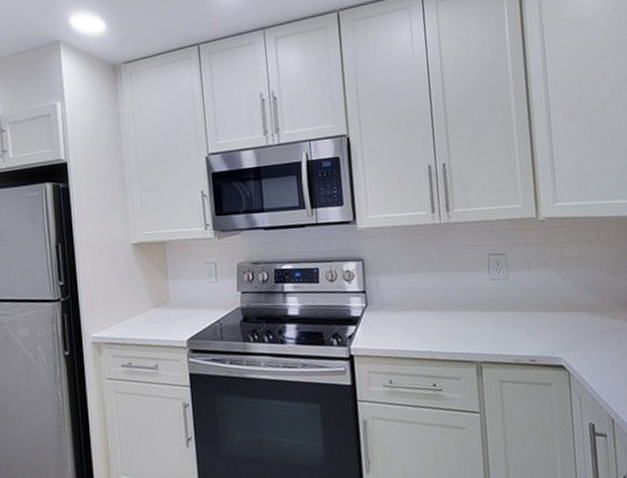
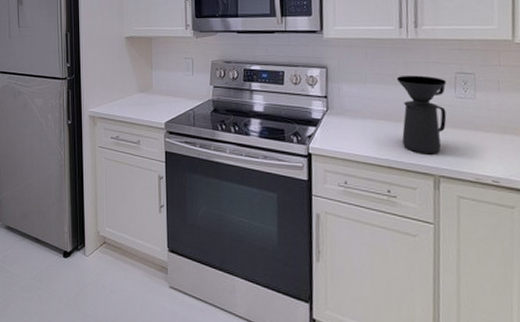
coffee maker: none [433,260,484,341] -> present [396,75,447,154]

